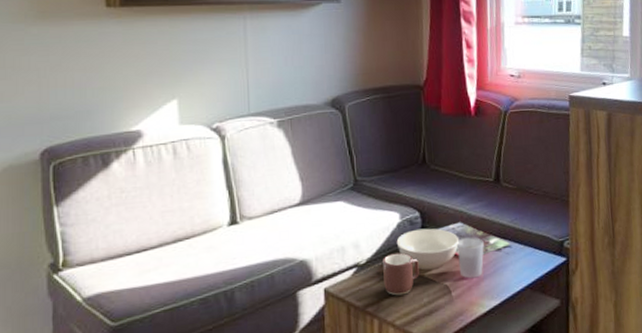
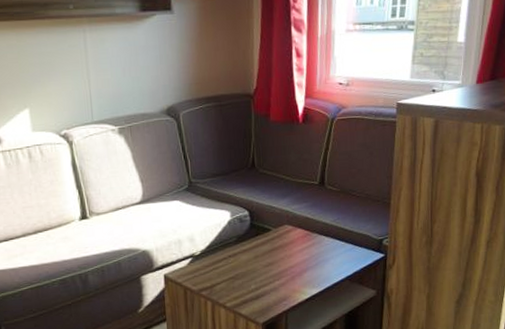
mug: present [383,253,419,296] -> none [215,246,248,283]
bowl: present [396,228,460,270] -> none [227,225,285,262]
magazine: present [437,222,510,257] -> none [264,220,332,251]
candle holder: present [457,237,484,279] -> none [283,234,307,270]

